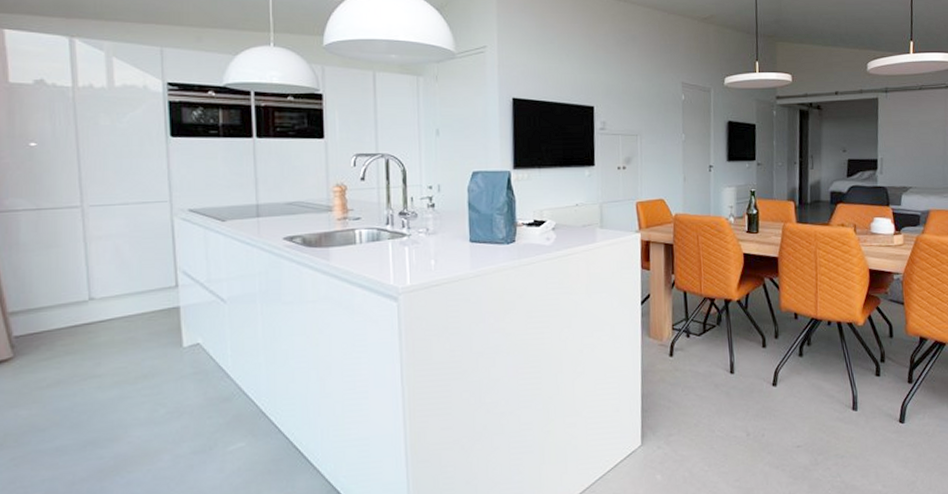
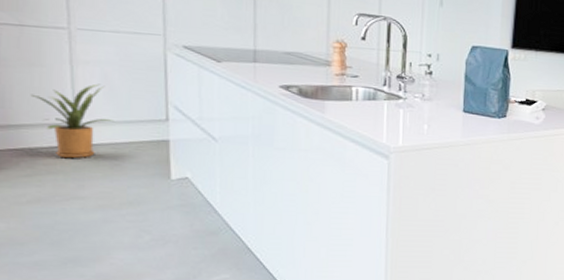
house plant: none [48,257,127,336] -> present [30,83,114,158]

